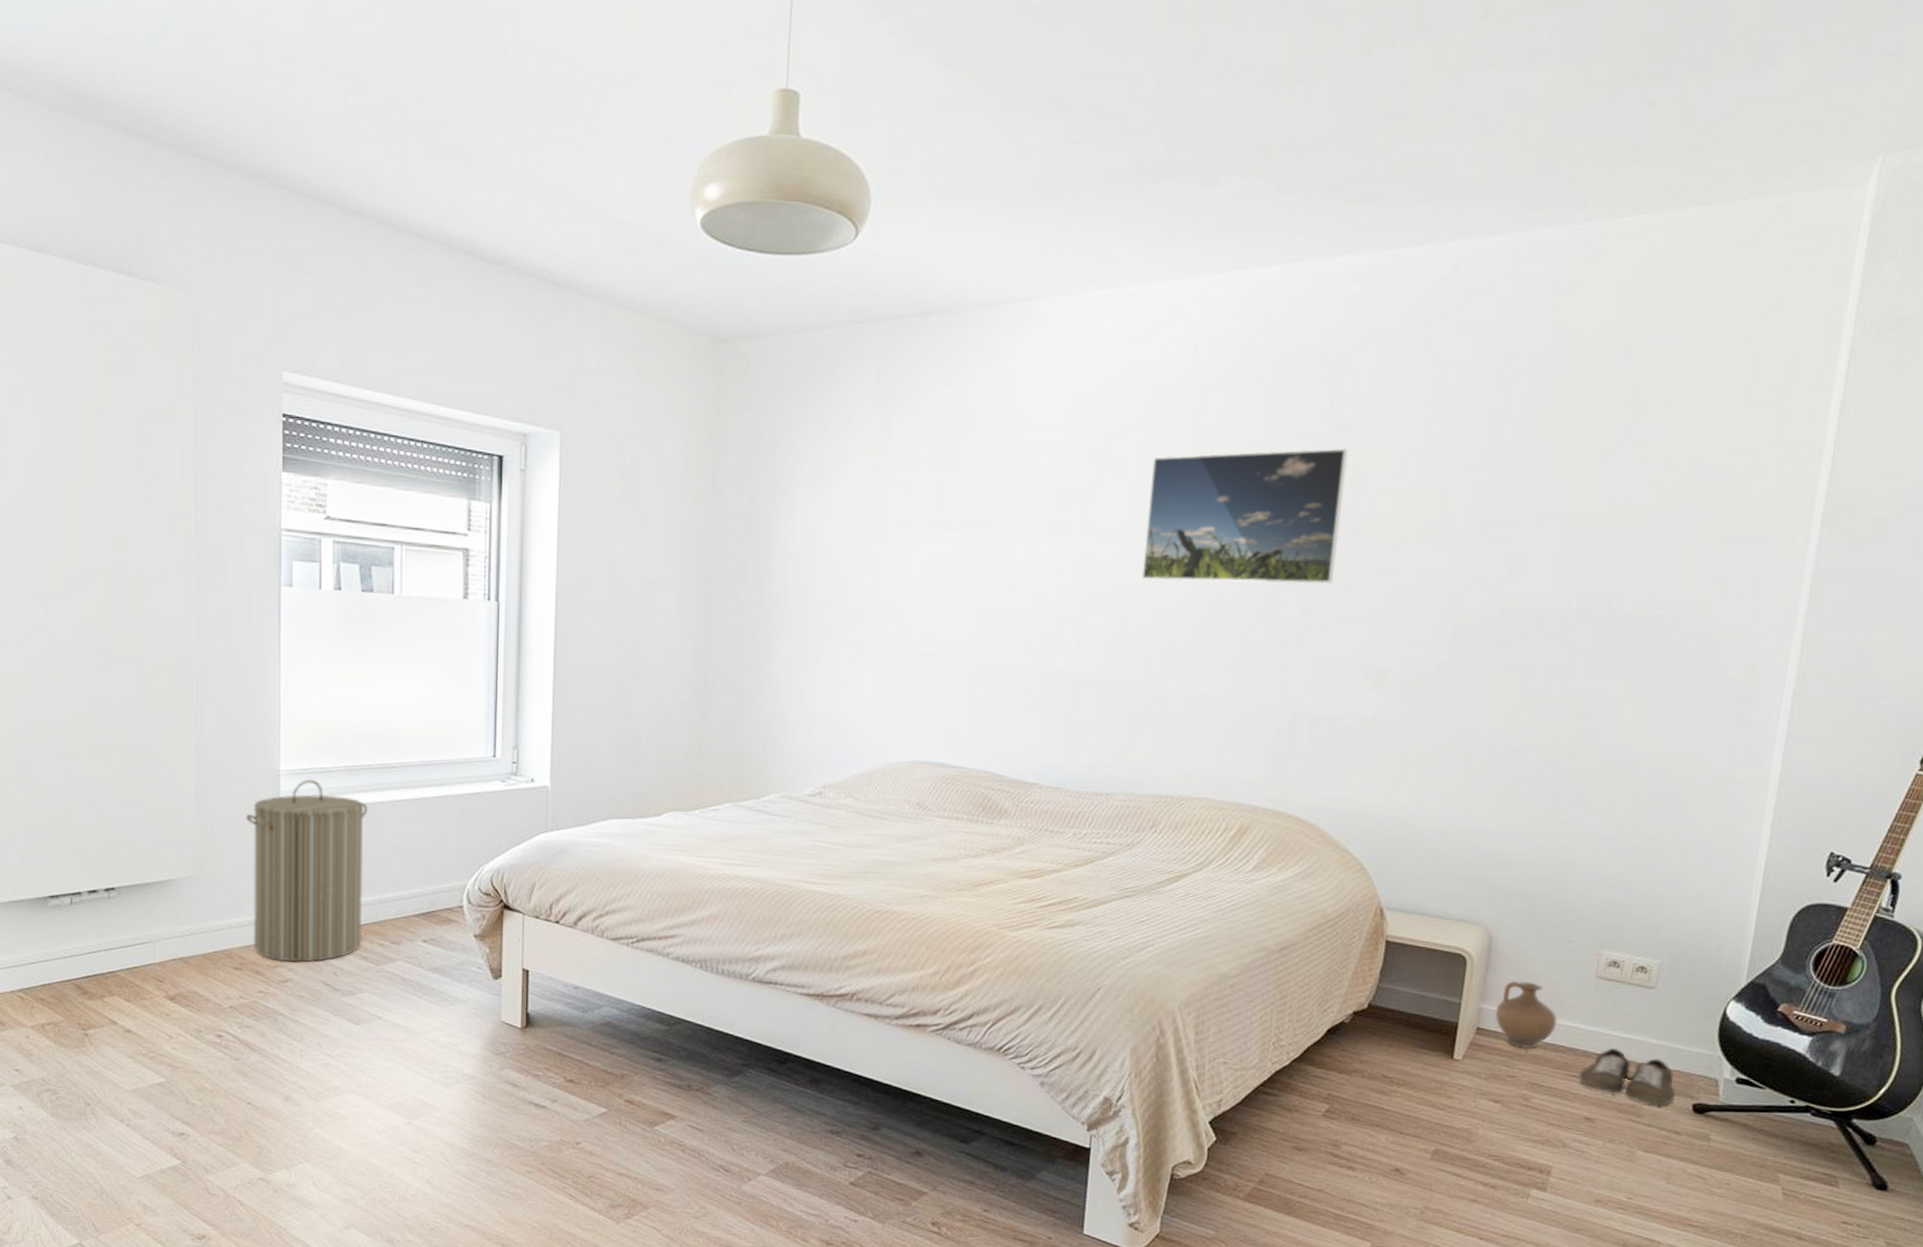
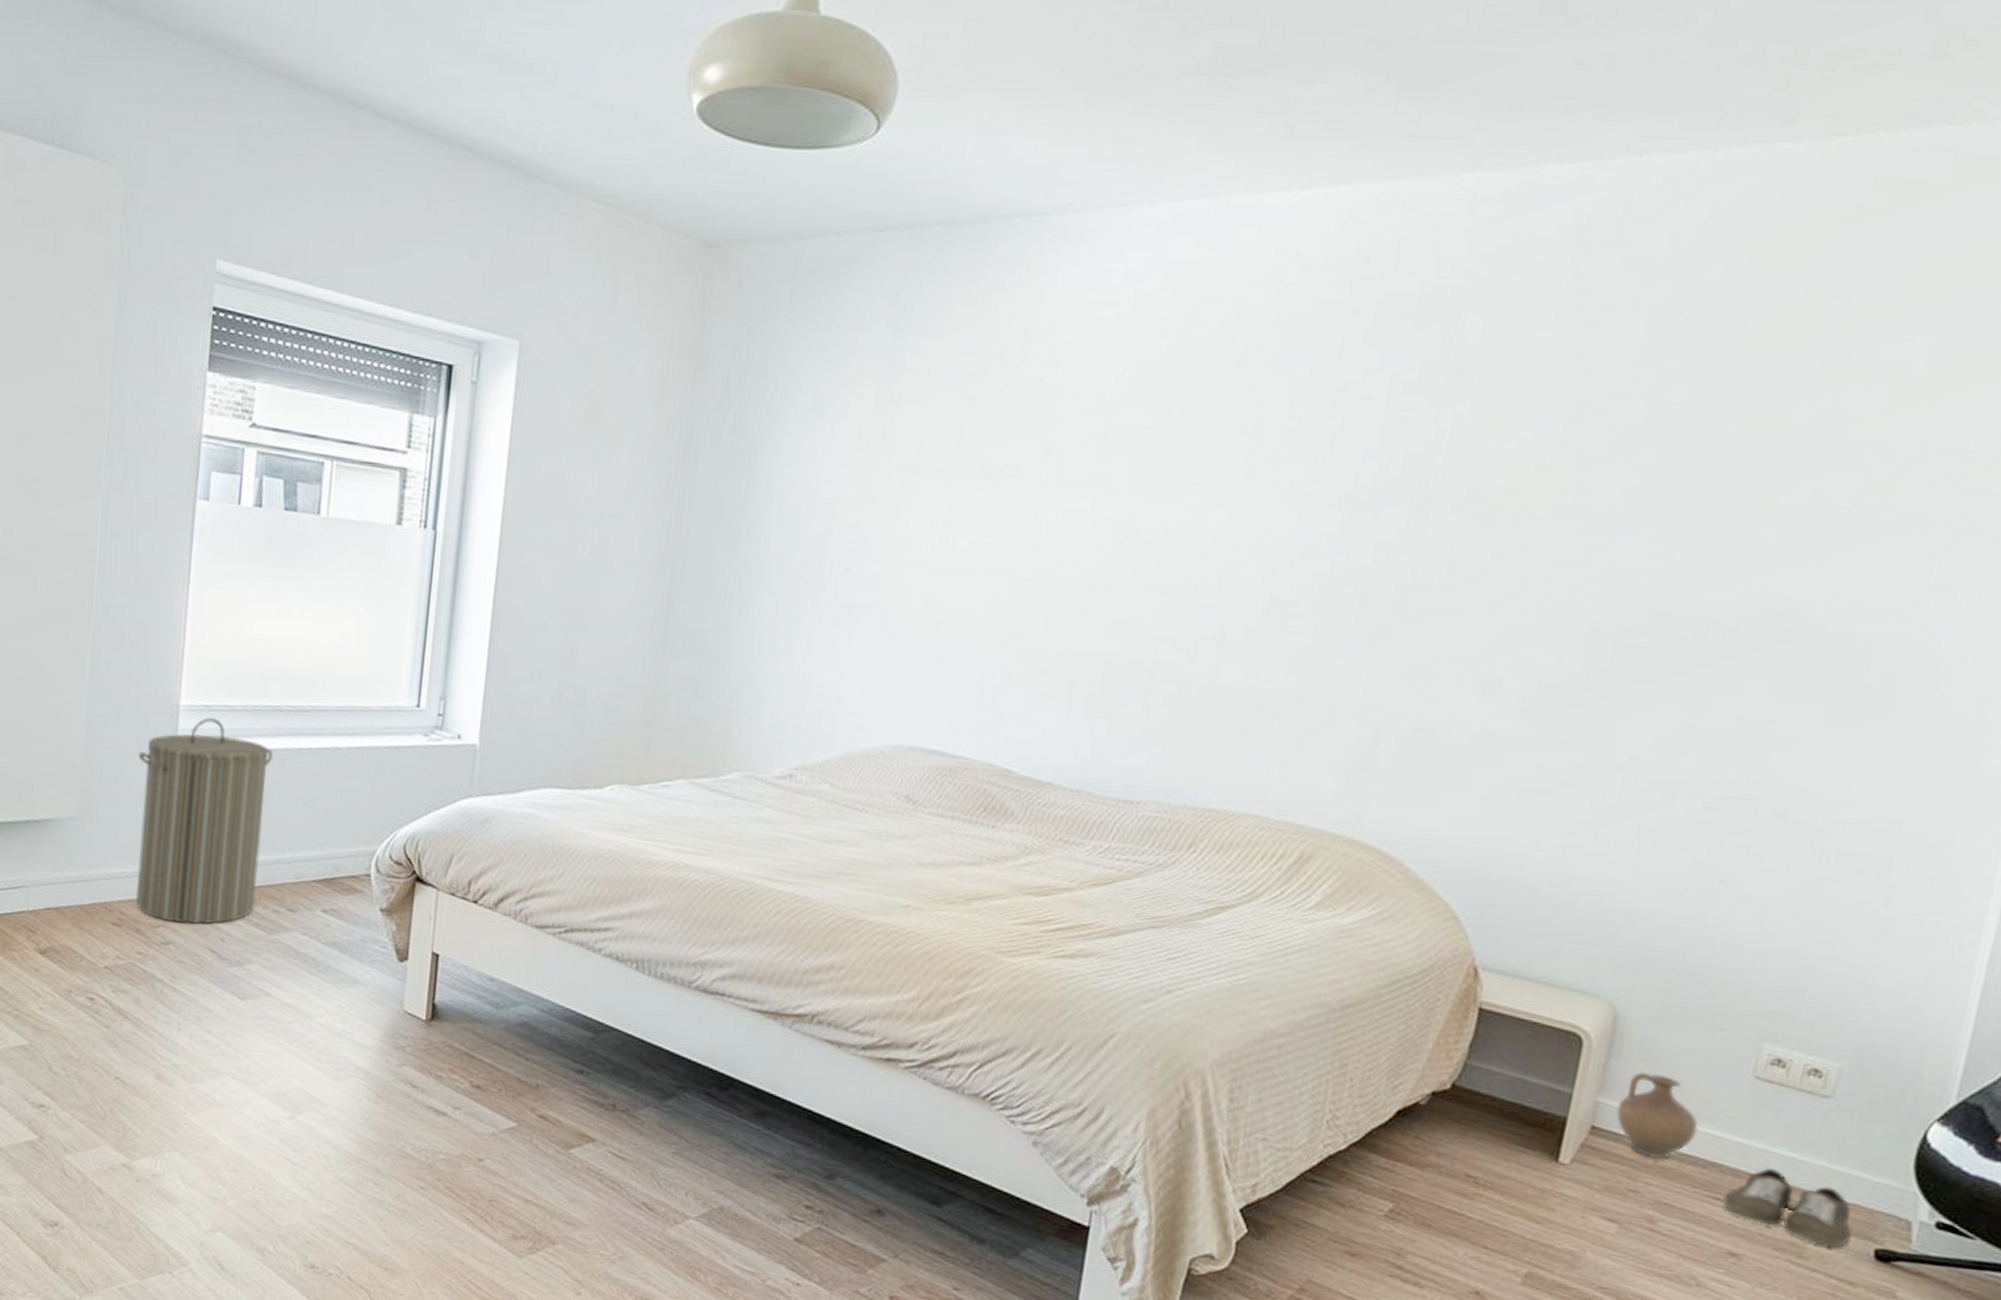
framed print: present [1141,448,1349,585] -> none [1196,402,1467,567]

